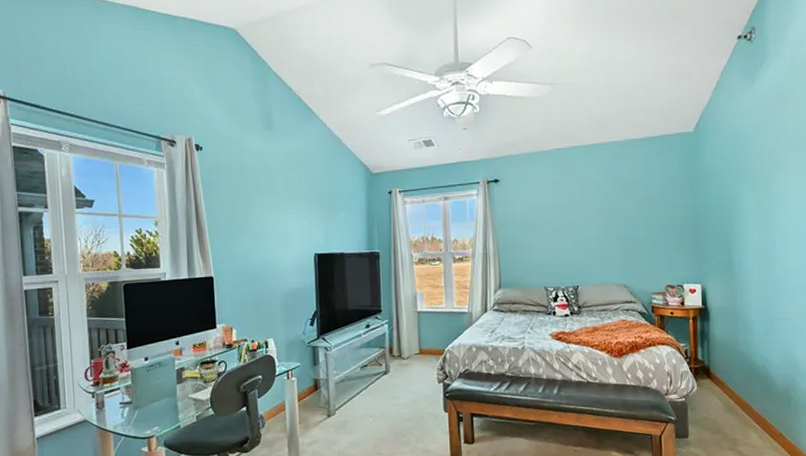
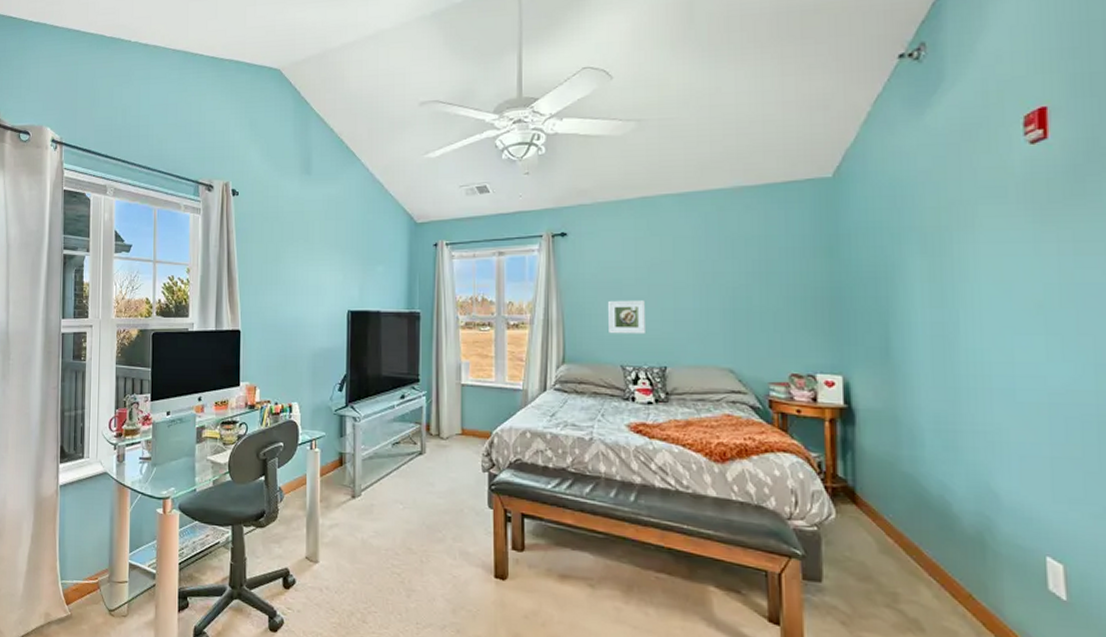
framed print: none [532,233,563,262] -> present [607,300,647,335]

